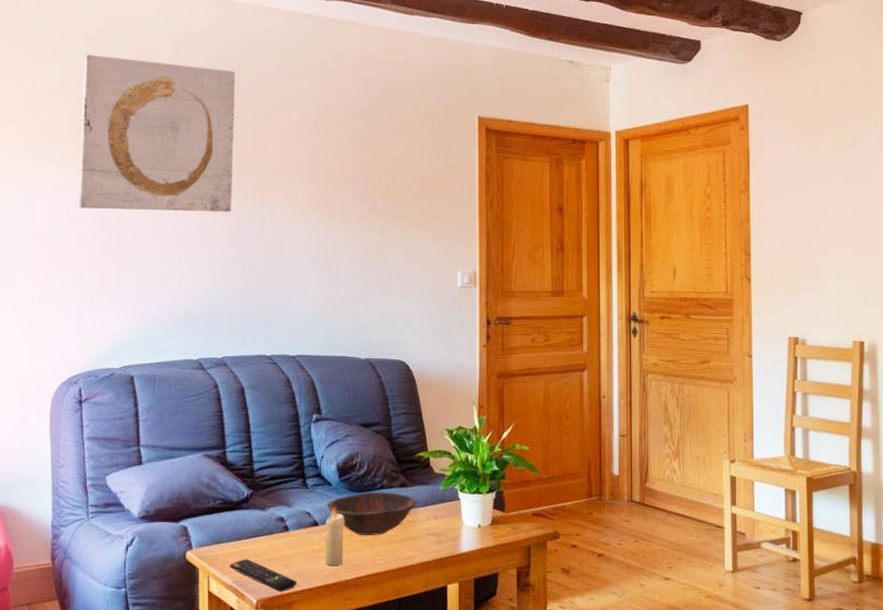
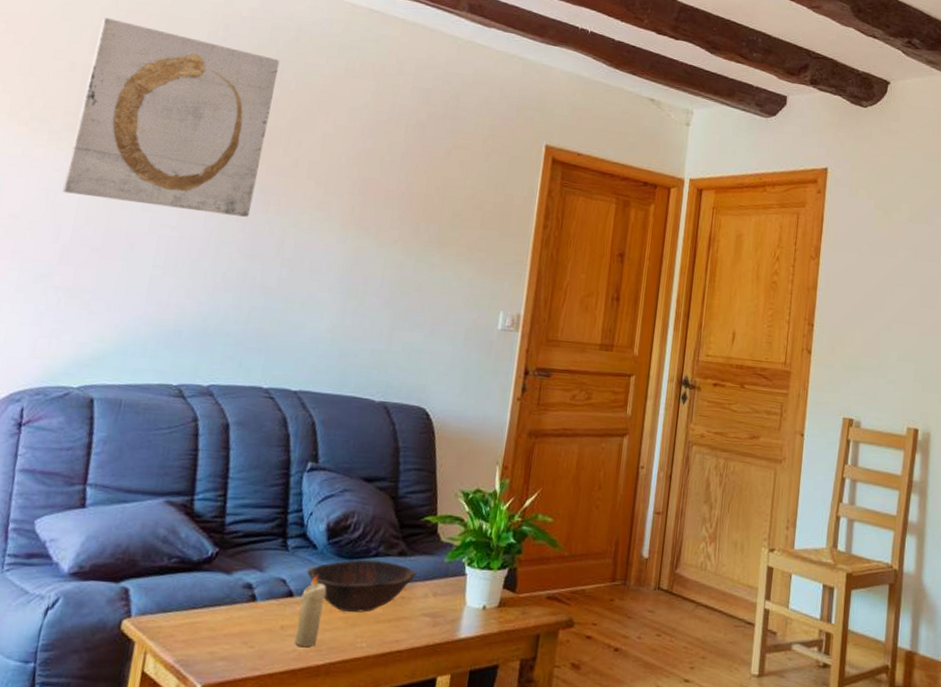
remote control: present [229,559,297,592] -> none [174,632,256,676]

